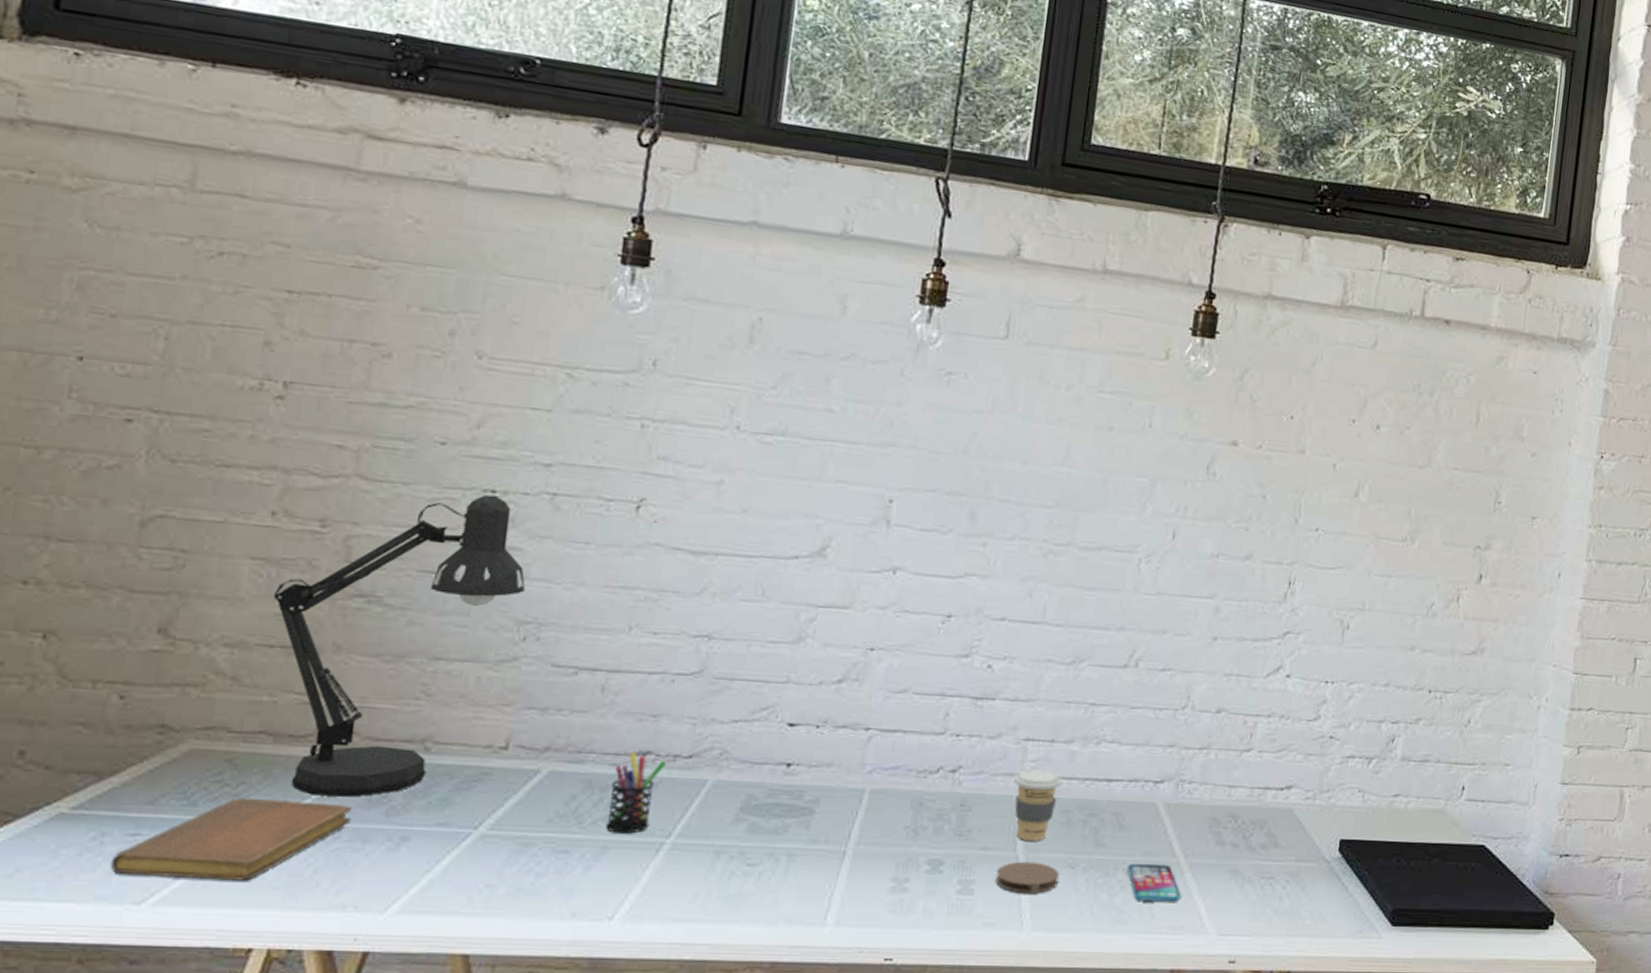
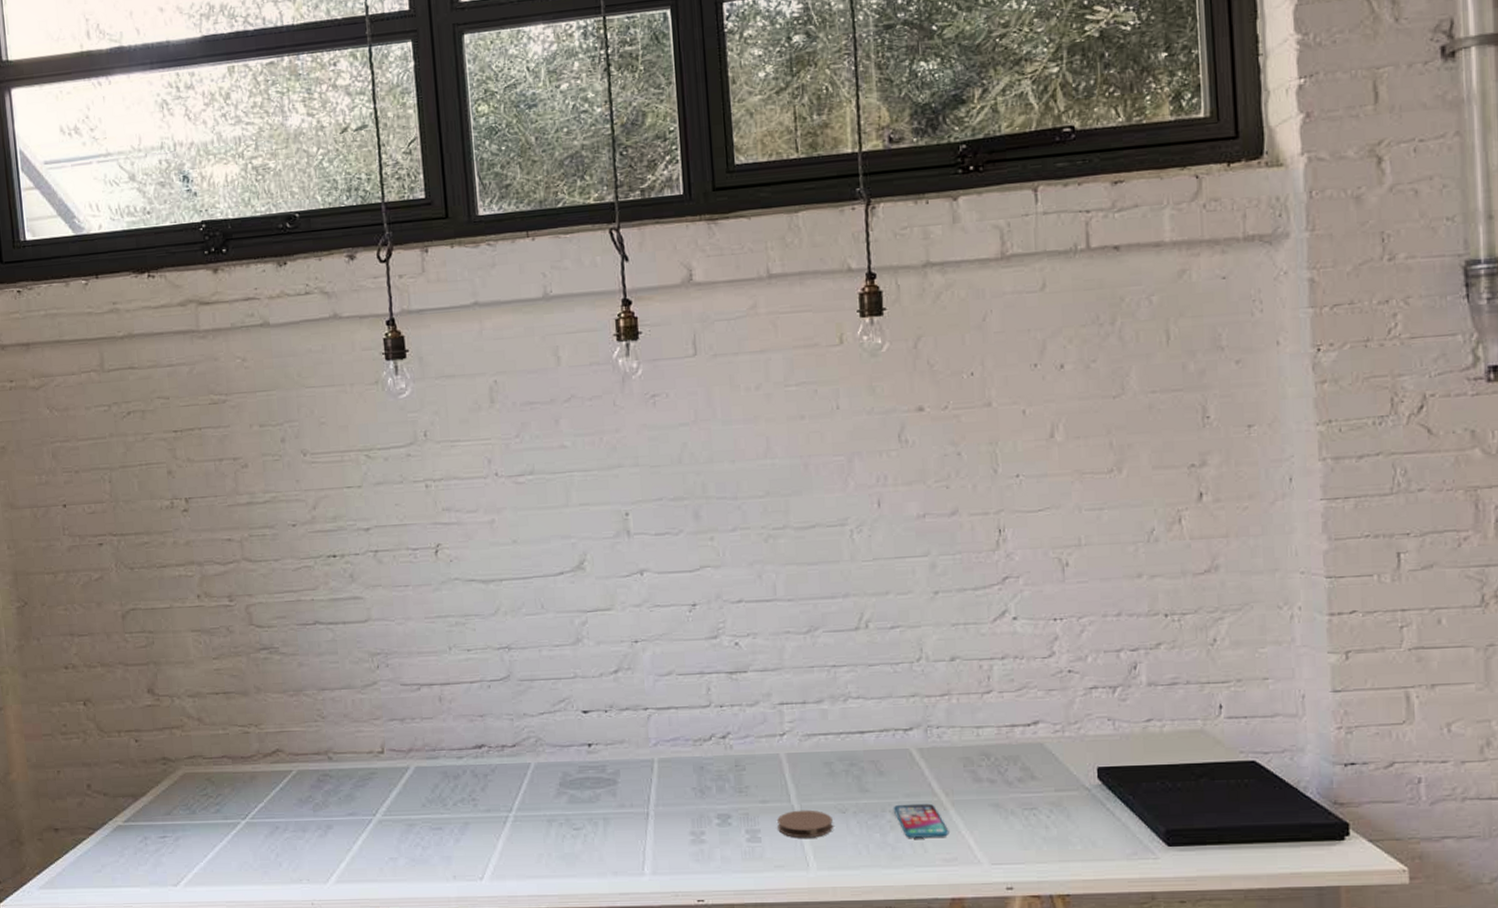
notebook: present [109,797,352,881] -> none [153,804,292,866]
desk lamp: present [274,494,525,797] -> none [211,559,371,800]
pen holder: present [606,751,666,834] -> none [461,746,497,811]
coffee cup: present [1014,769,1062,841] -> none [777,729,819,792]

